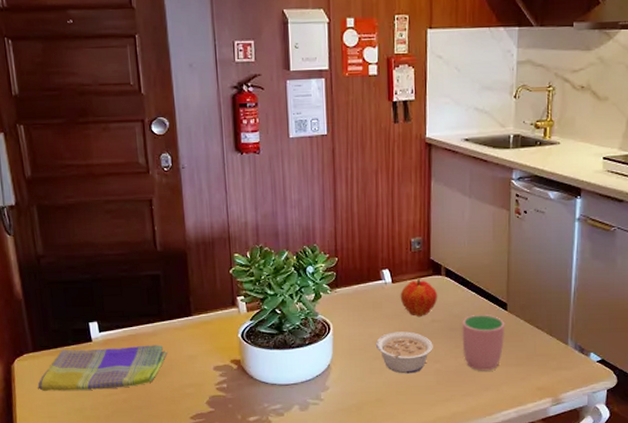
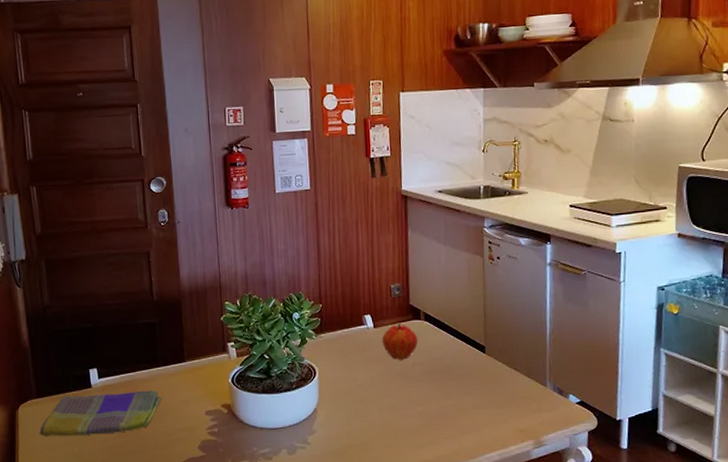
legume: present [376,331,433,374] -> none [360,375,415,417]
cup: present [462,315,504,371] -> none [442,358,484,414]

